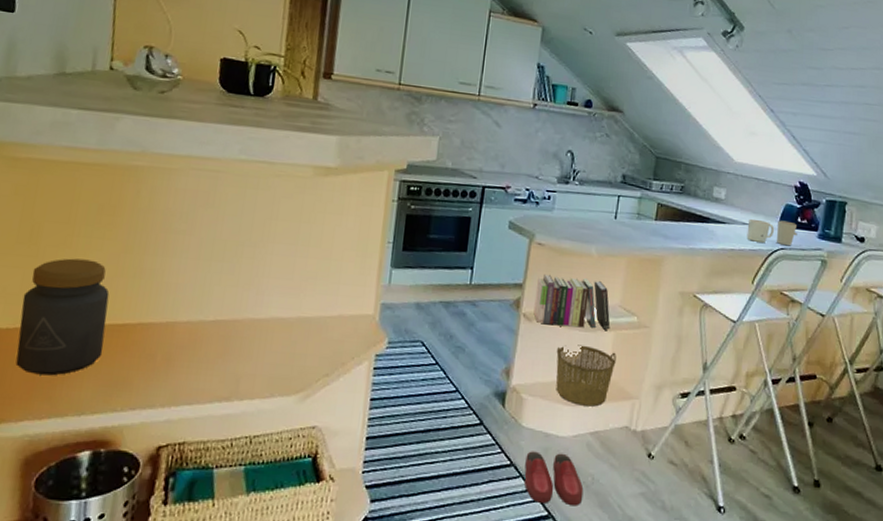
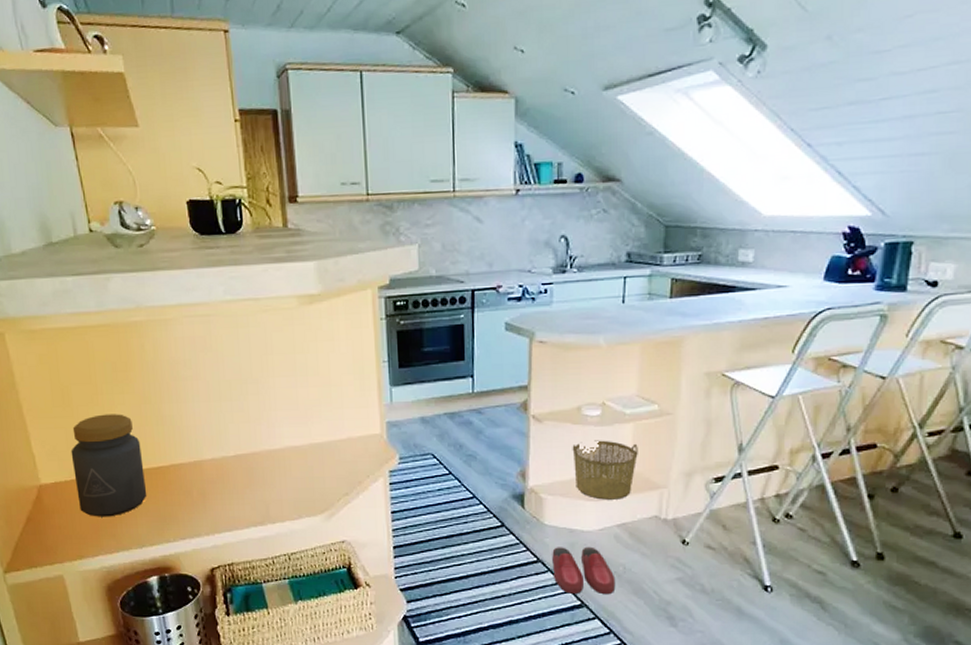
books: present [533,273,611,330] -> none [542,372,629,424]
mug: present [747,218,774,243] -> none [783,279,817,305]
cup: present [776,220,798,246] -> none [820,275,848,305]

